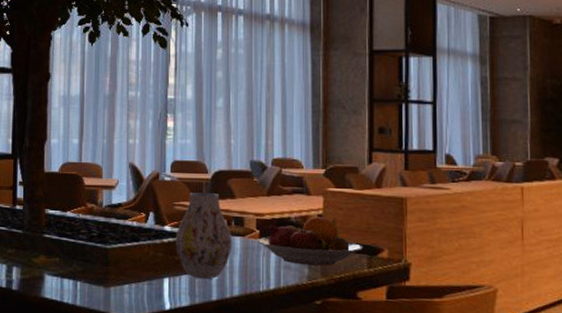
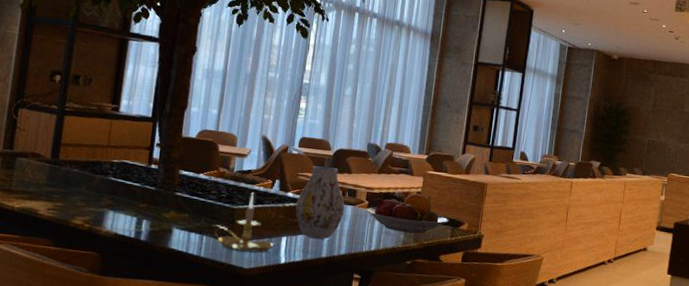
candle holder: none [84,229,156,299] -> present [211,192,274,253]

